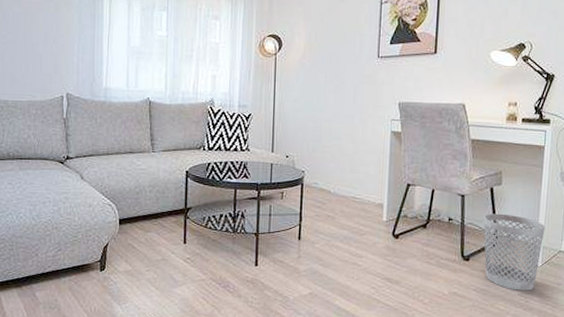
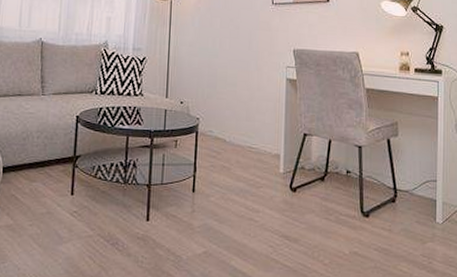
wastebasket: present [484,213,545,291] -> none [382,166,444,251]

